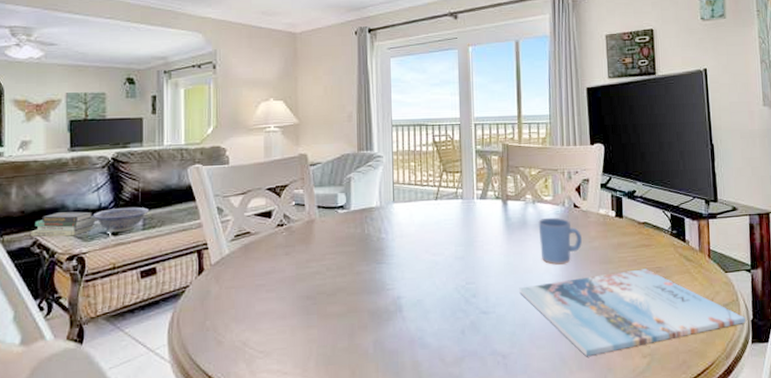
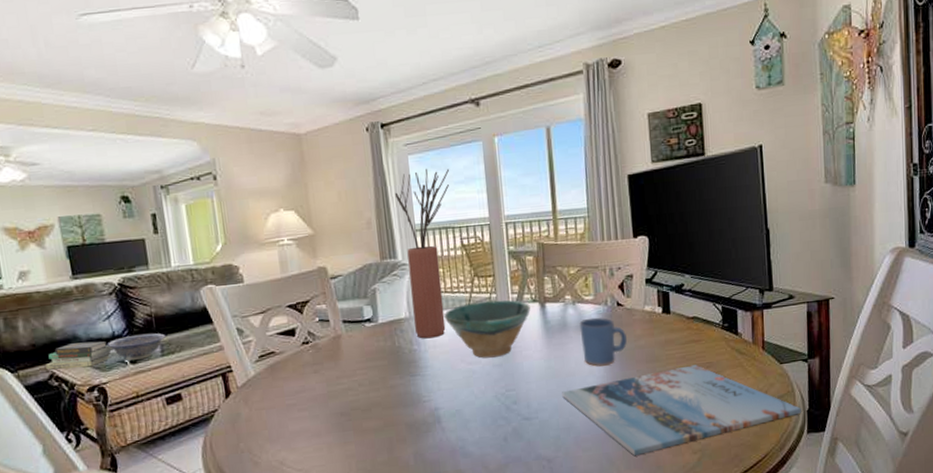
vase: none [376,70,427,228] -> present [394,168,450,339]
bowl: none [413,195,493,250] -> present [444,299,531,358]

